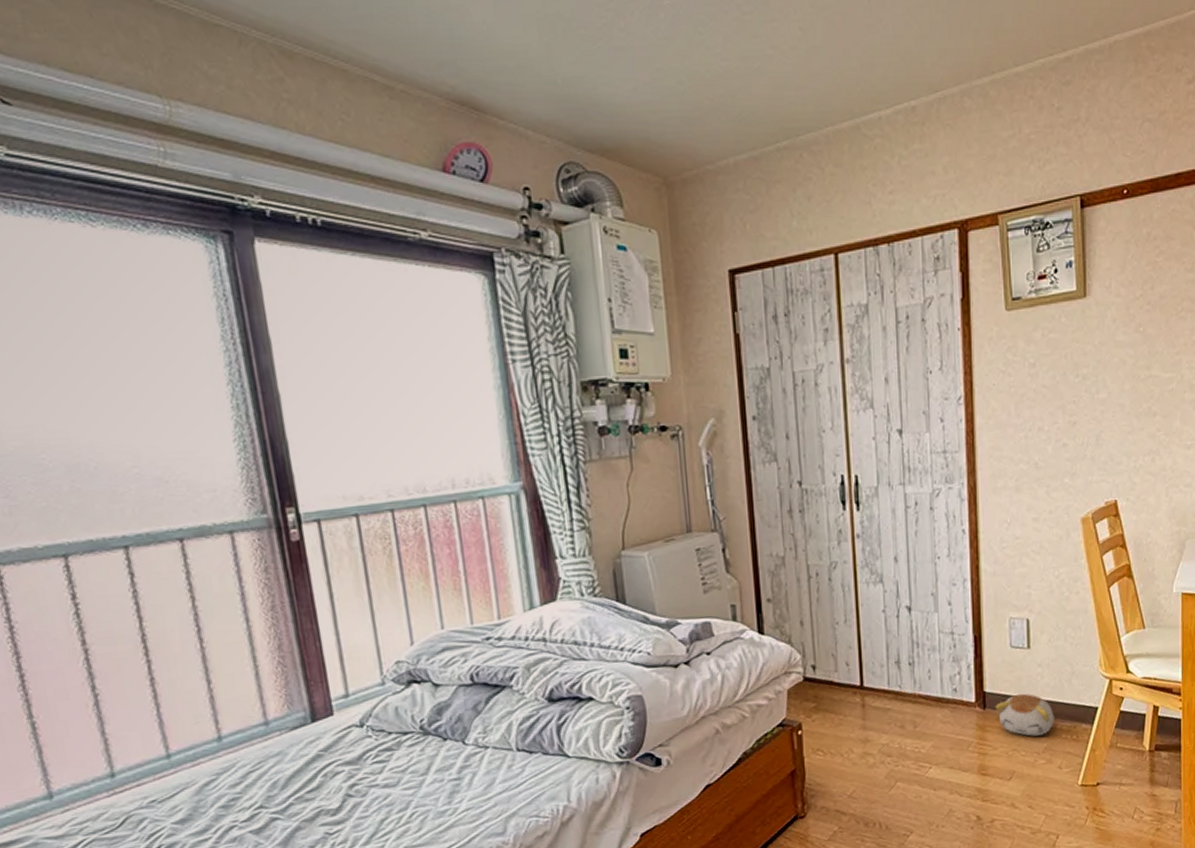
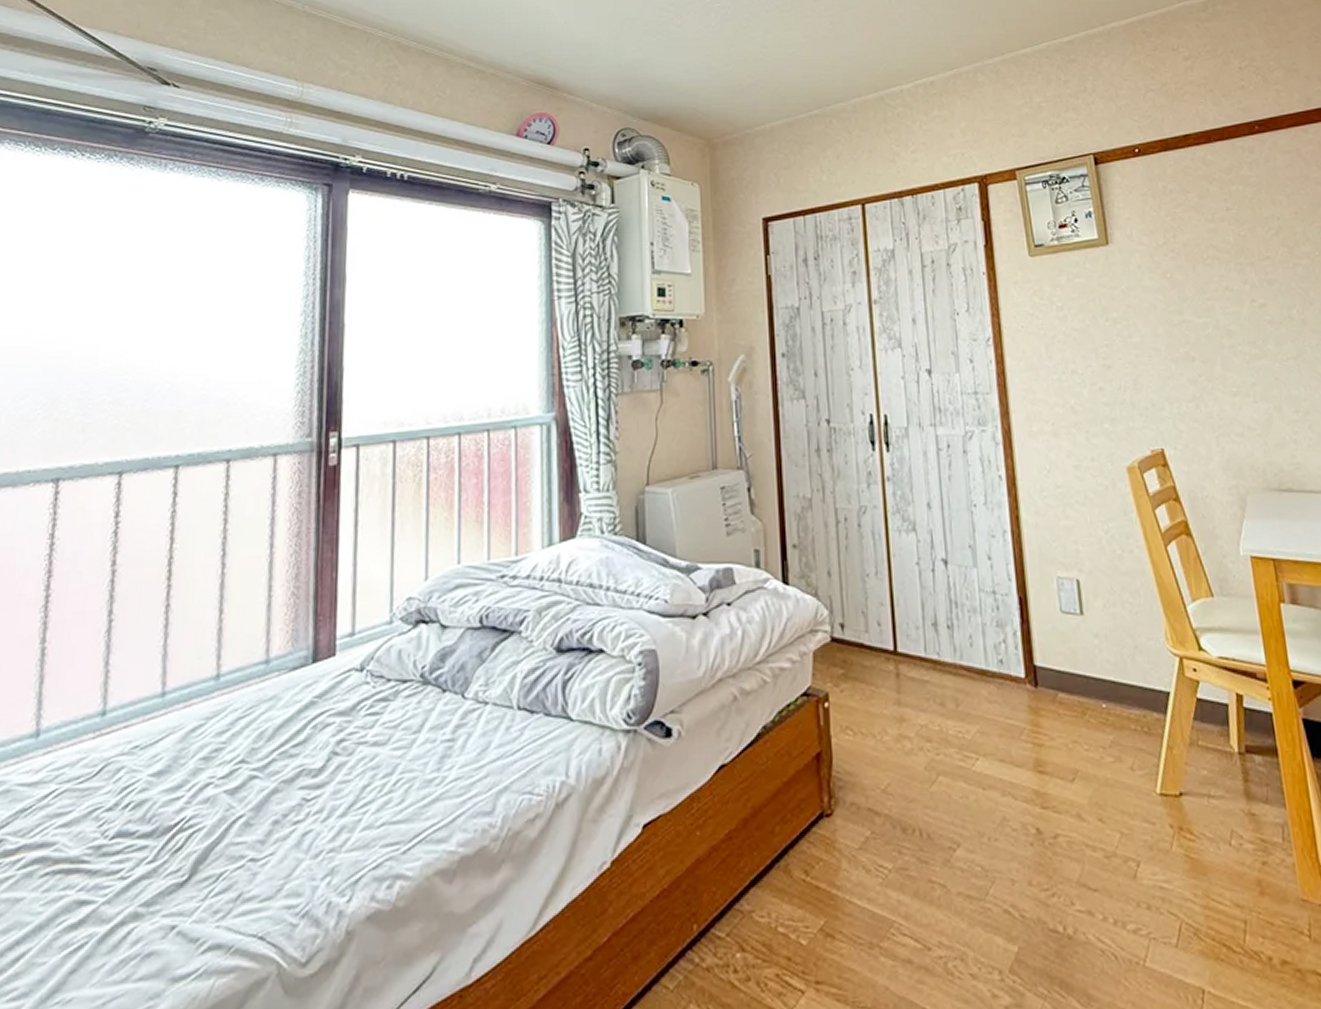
plush toy: present [995,693,1054,737] -> none [1048,669,1120,725]

